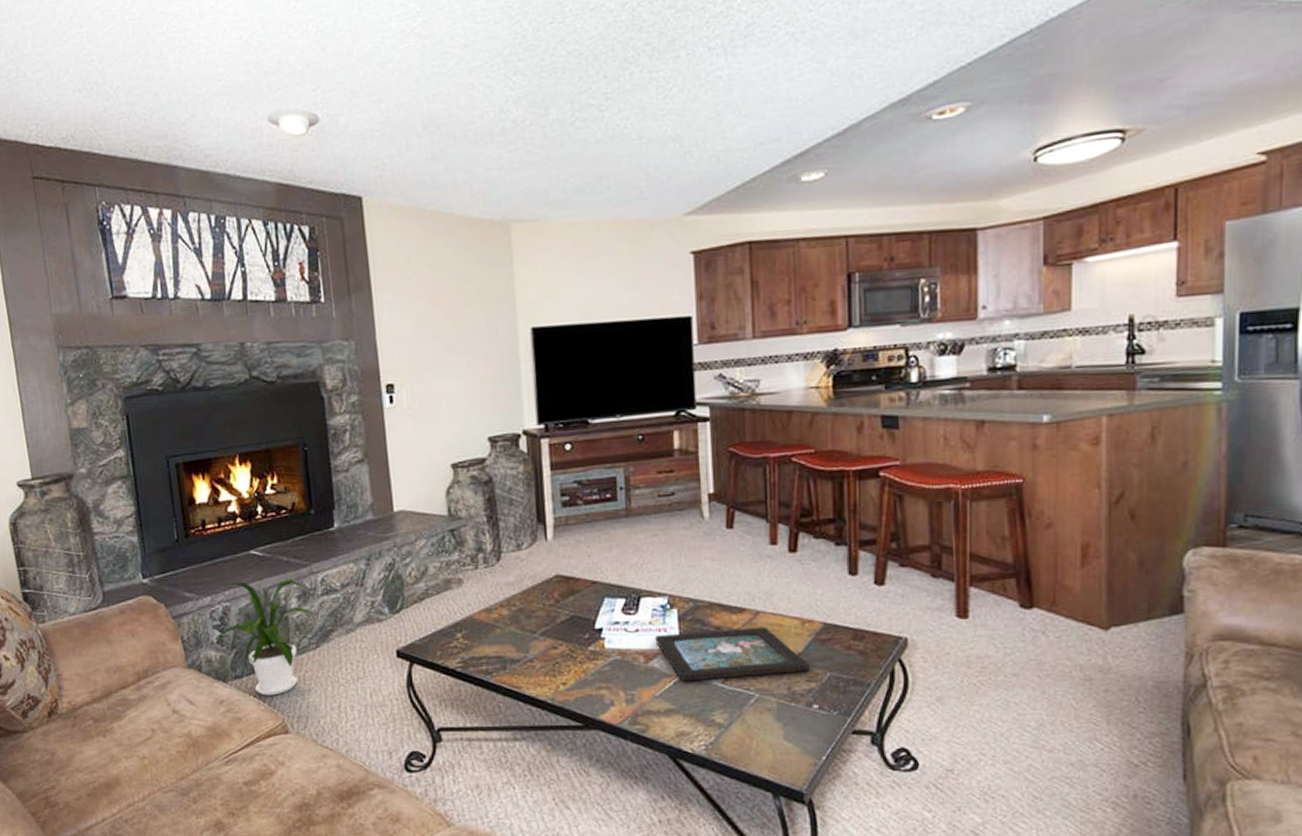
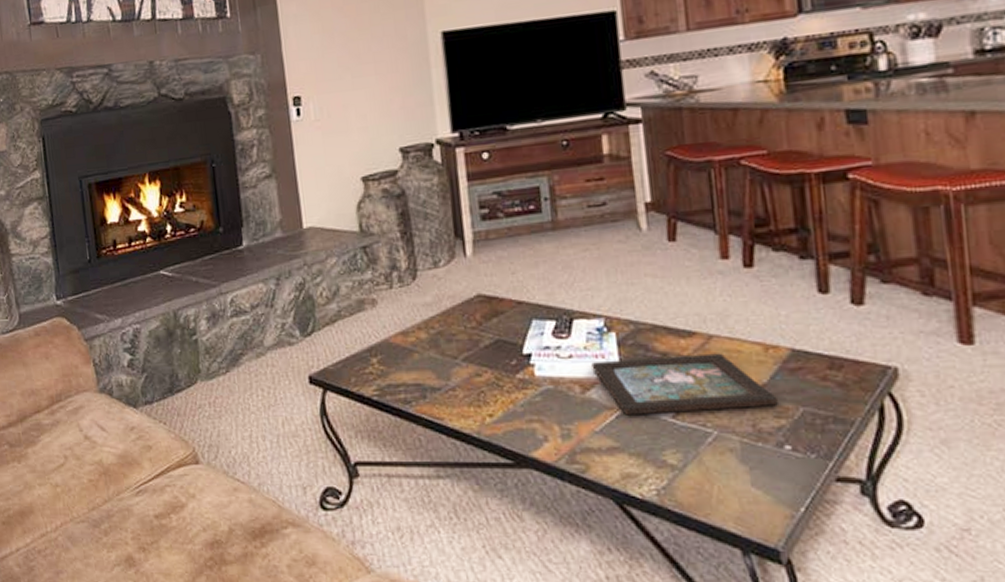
house plant: present [207,579,313,696] -> none [118,300,222,423]

